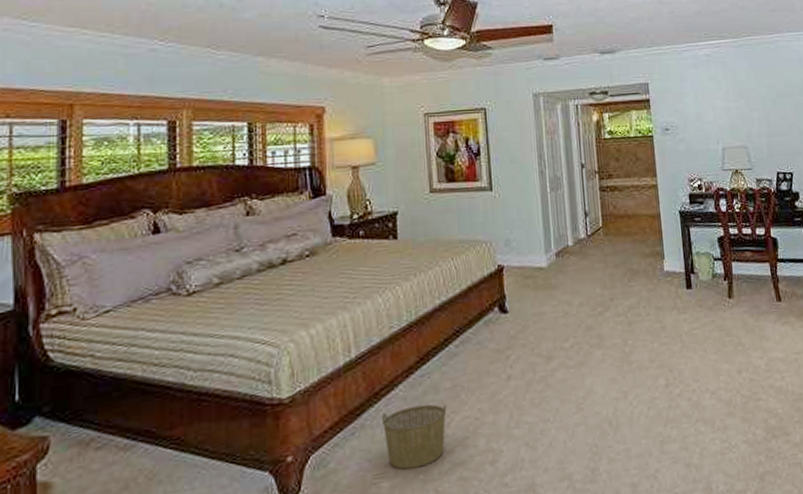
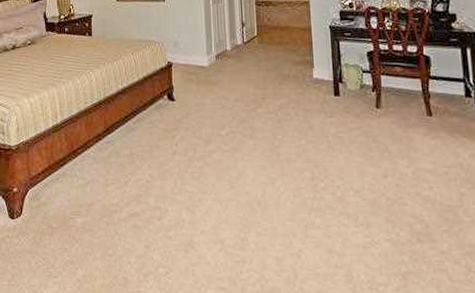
basket: present [381,404,447,470] -> none [77,165,126,212]

